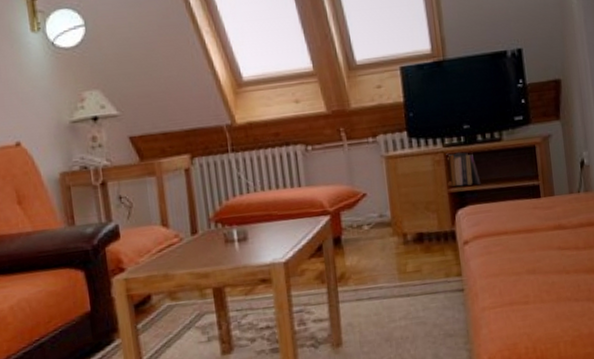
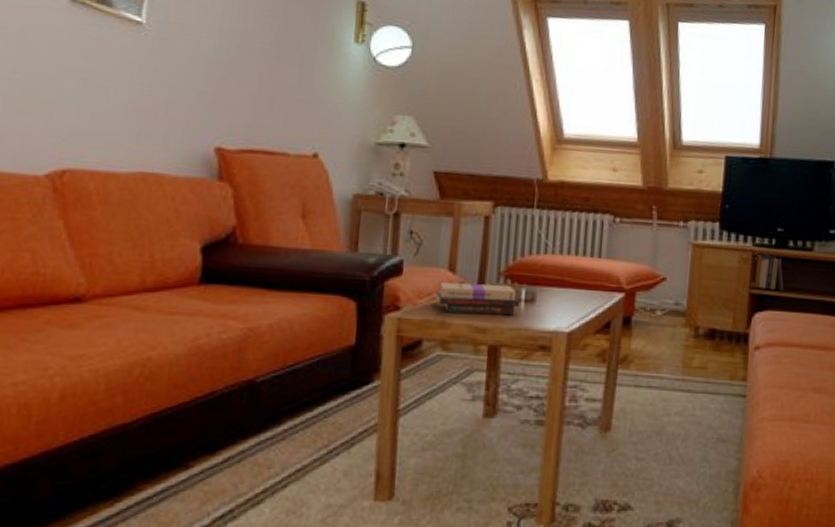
books: none [153,229,233,266] -> present [434,282,519,316]

